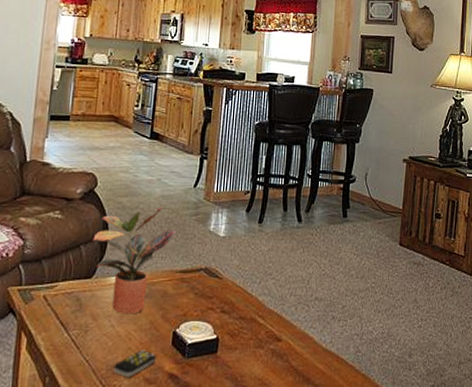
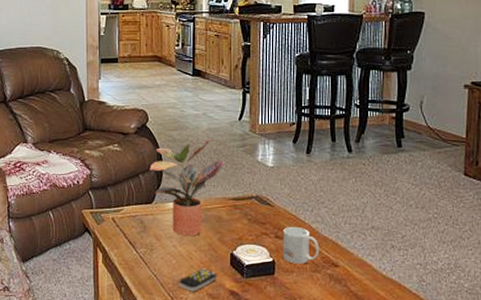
mug: none [227,301,265,340] -> present [282,227,320,264]

